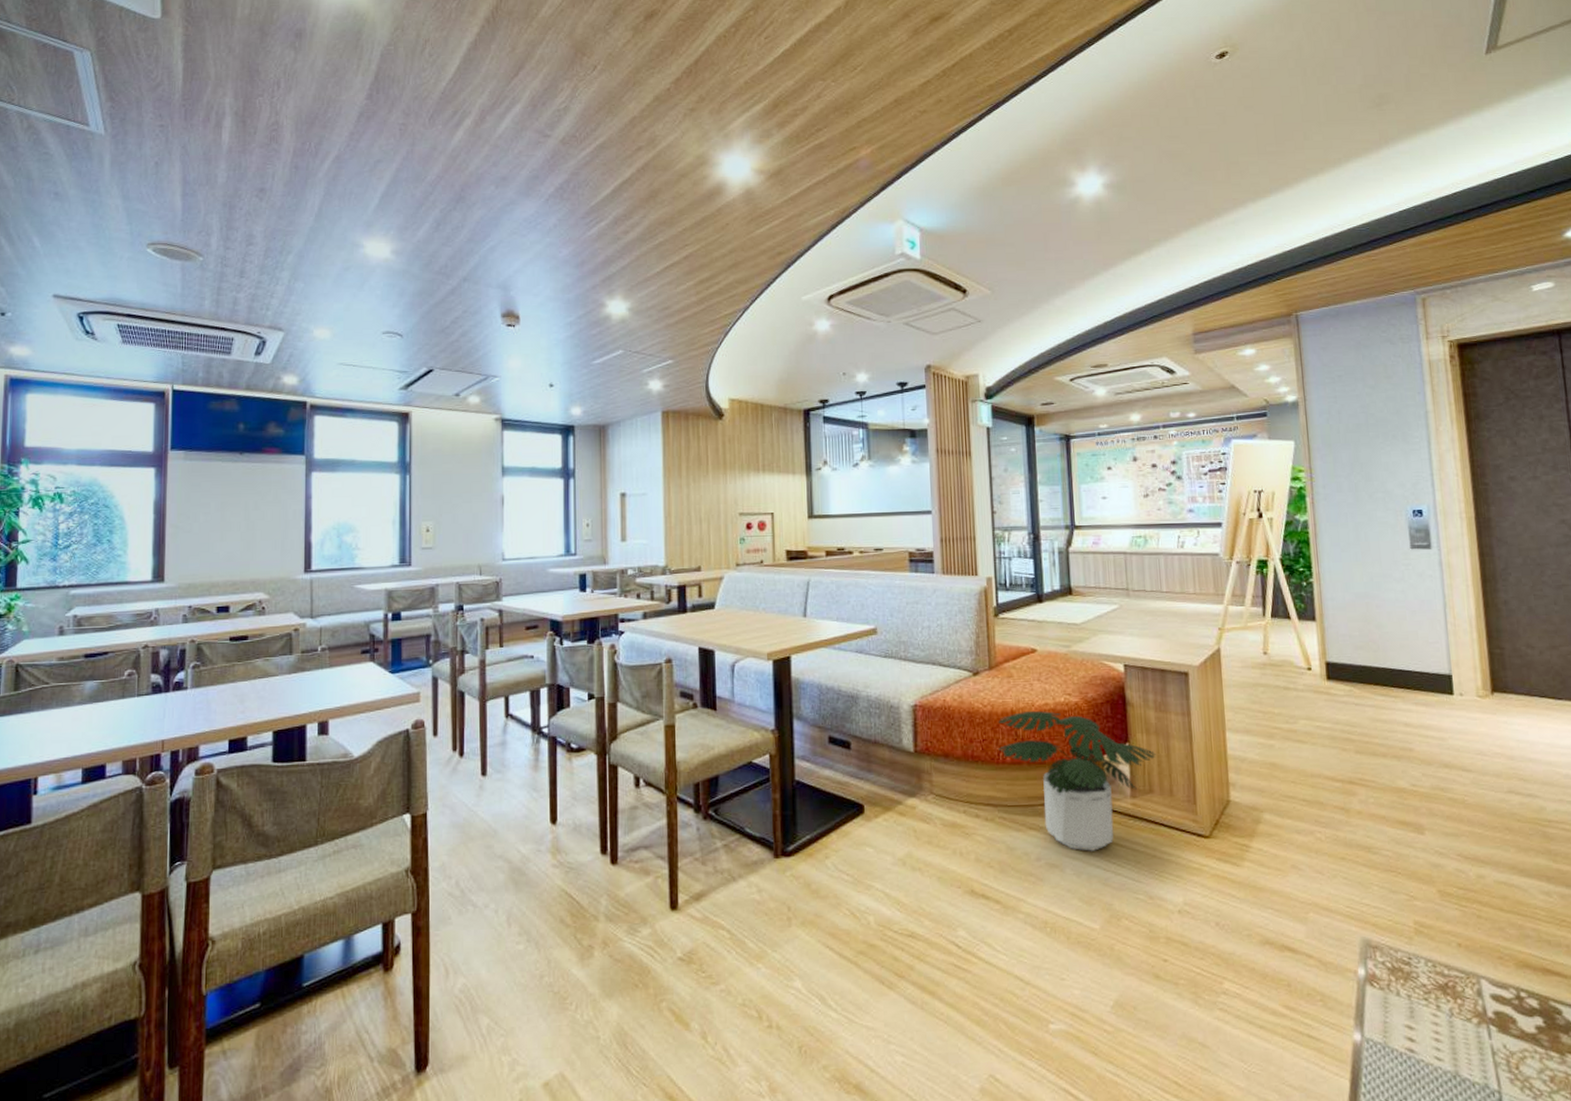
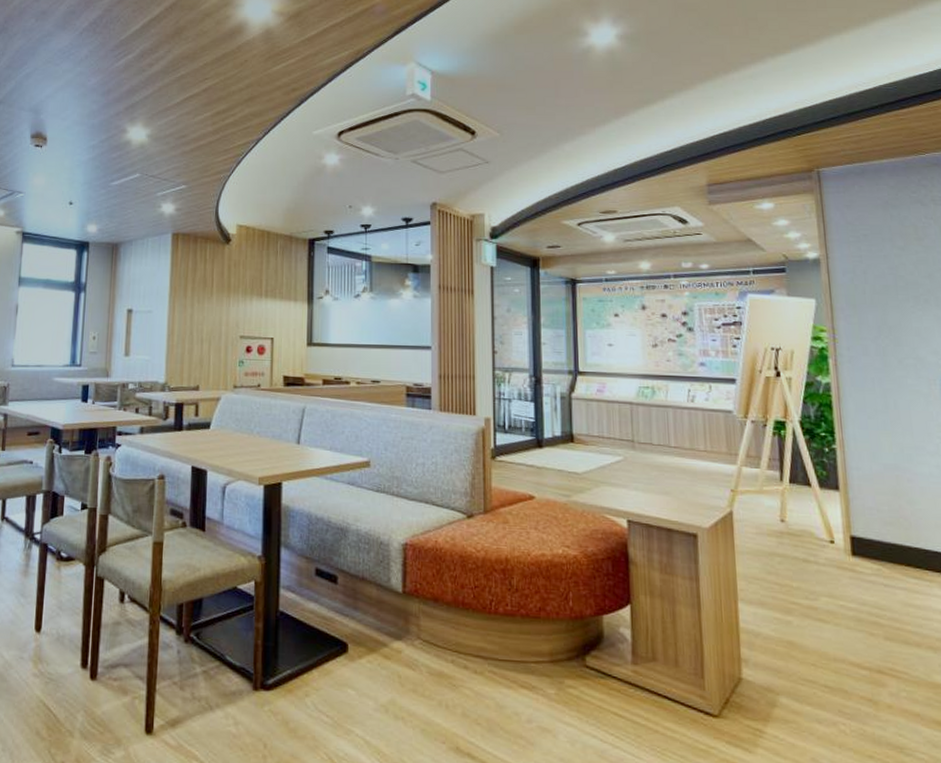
potted plant: present [998,711,1156,851] -> none [491,561,660,719]

